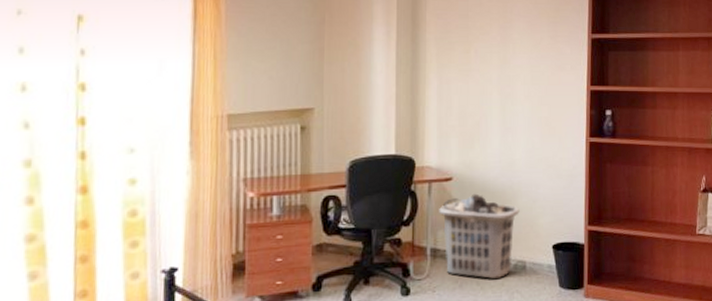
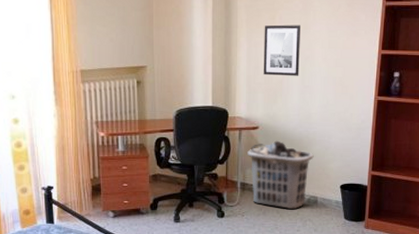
wall art: none [457,59,499,117] -> present [263,24,300,76]

